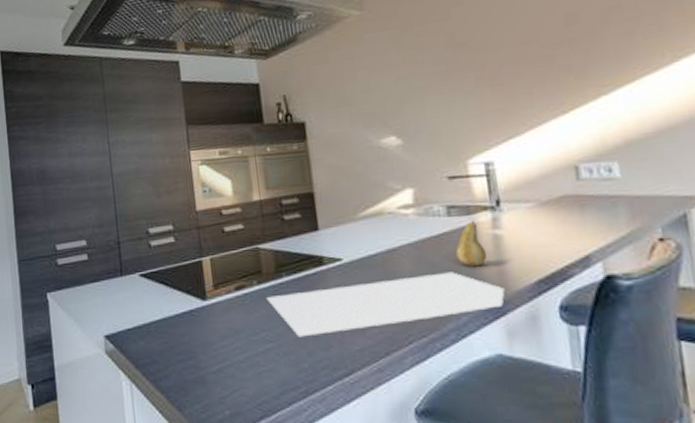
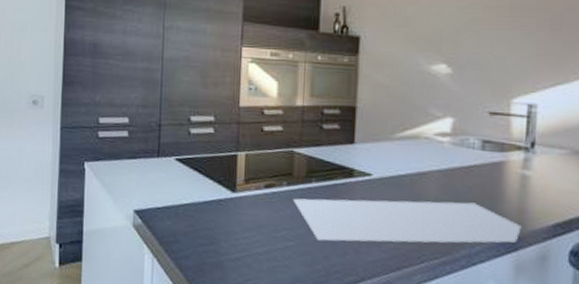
fruit: present [455,221,488,267] -> none [482,158,512,202]

